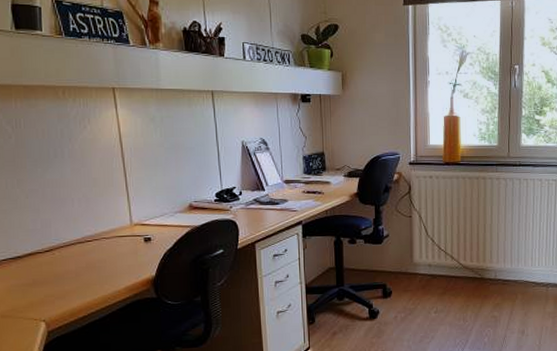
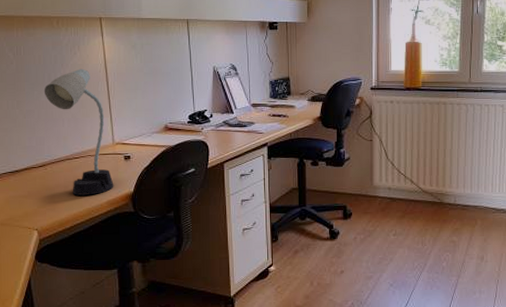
desk lamp: none [49,143,133,282] -> present [44,68,114,196]

